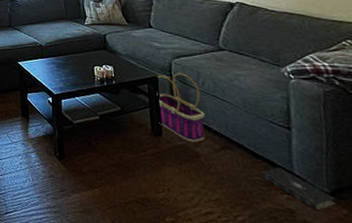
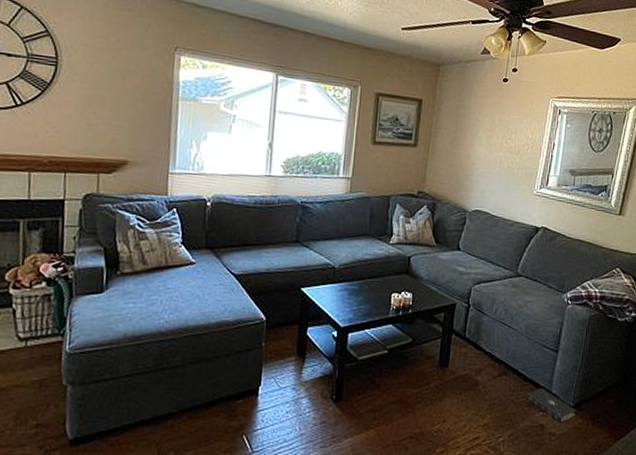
basket: present [156,73,205,143] -> none [448,300,492,372]

